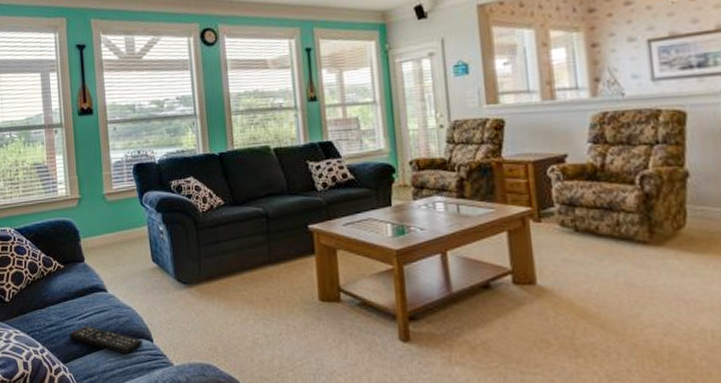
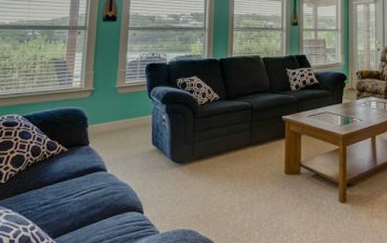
remote control: present [69,325,143,355] -> none [62,202,134,227]

